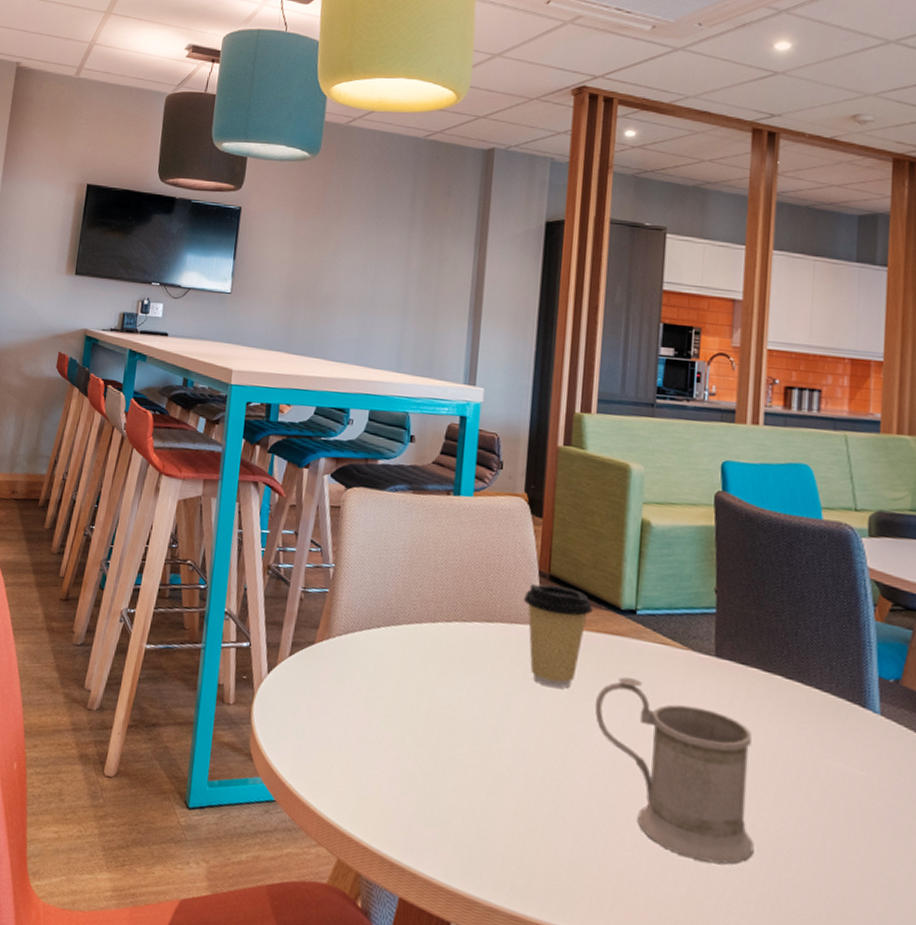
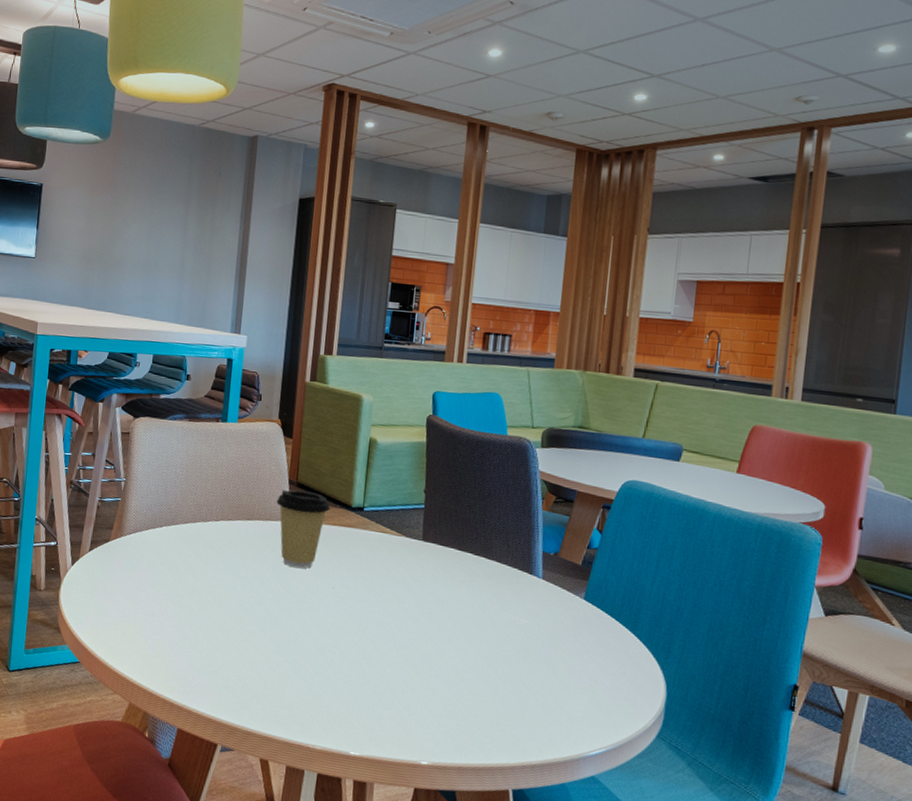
mug: present [594,677,754,865] -> none [330,558,447,692]

